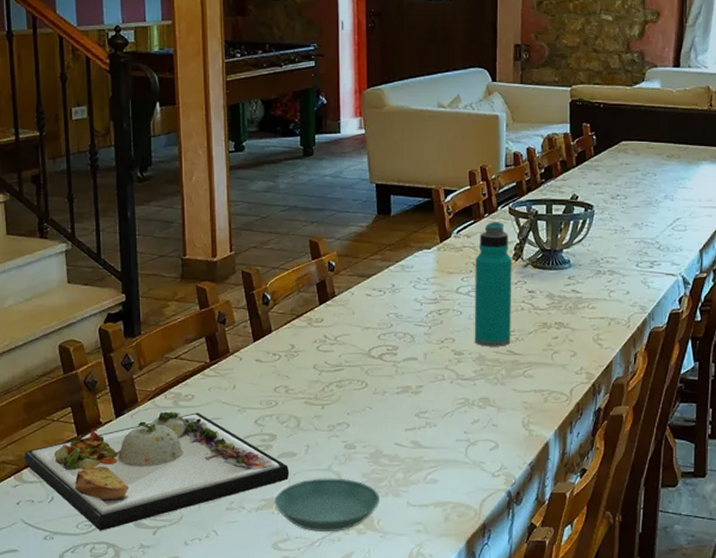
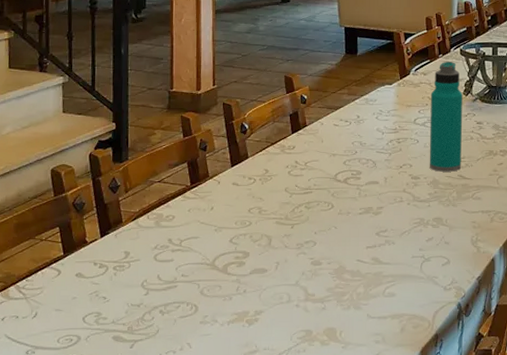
dinner plate: present [24,411,290,531] -> none [12,231,260,345]
saucer: present [273,478,381,533] -> none [244,292,343,344]

